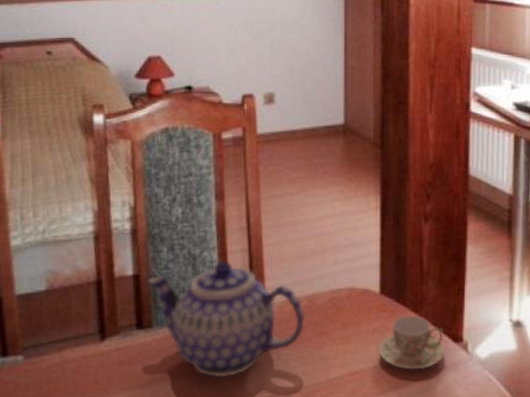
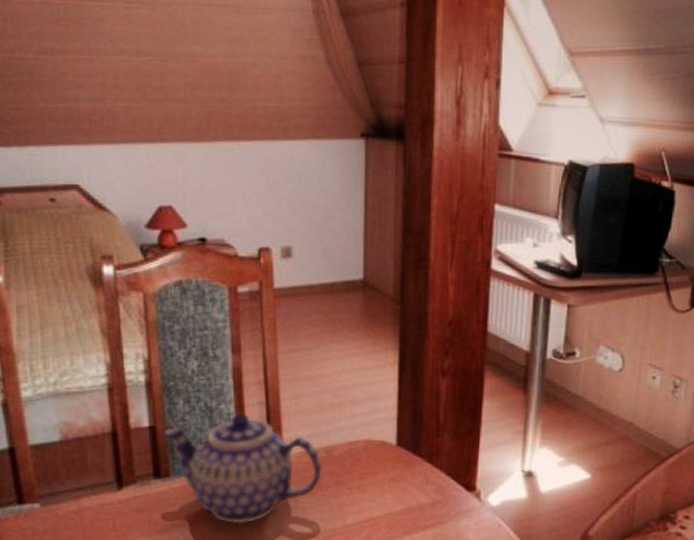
teacup: present [378,315,445,370] -> none [393,466,458,517]

